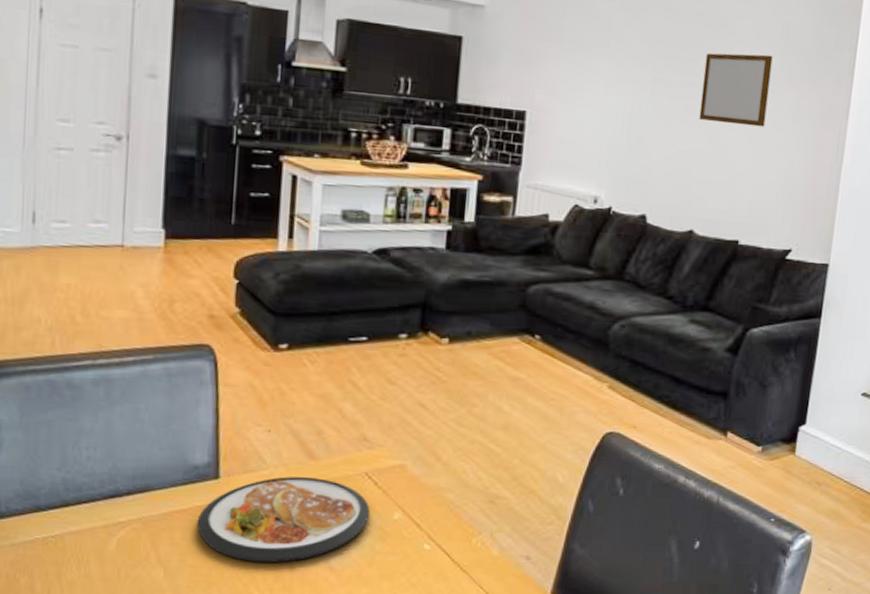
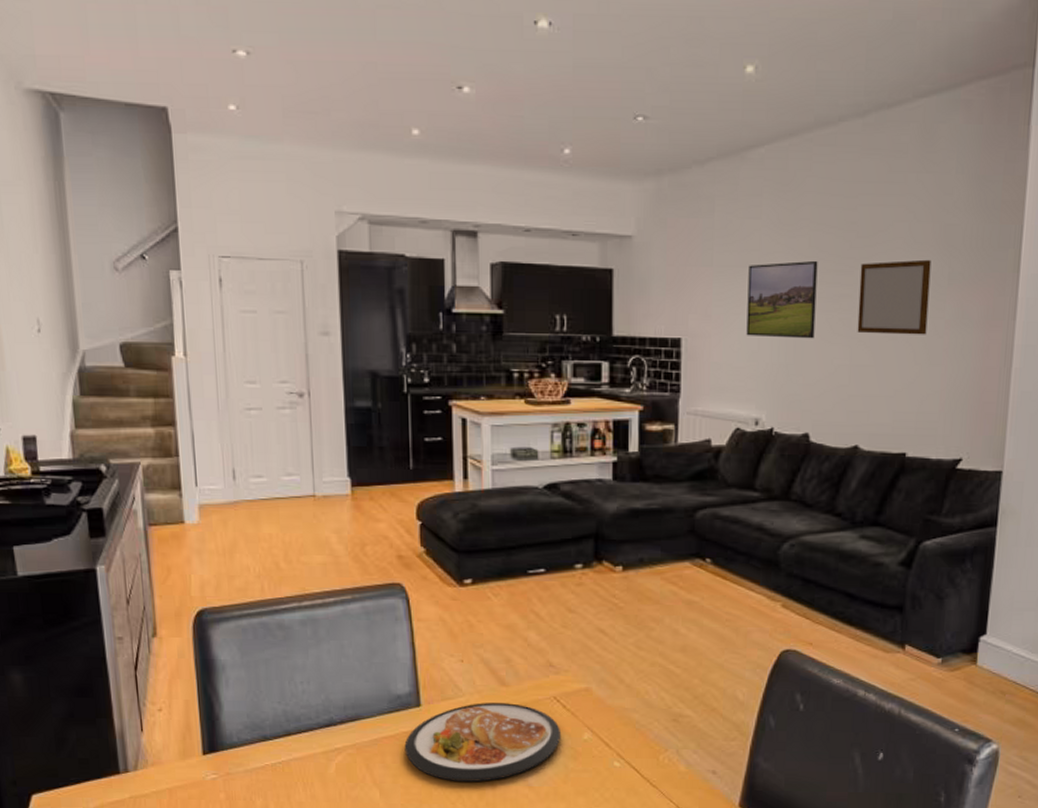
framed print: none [591,44,665,122] -> present [746,260,818,339]

